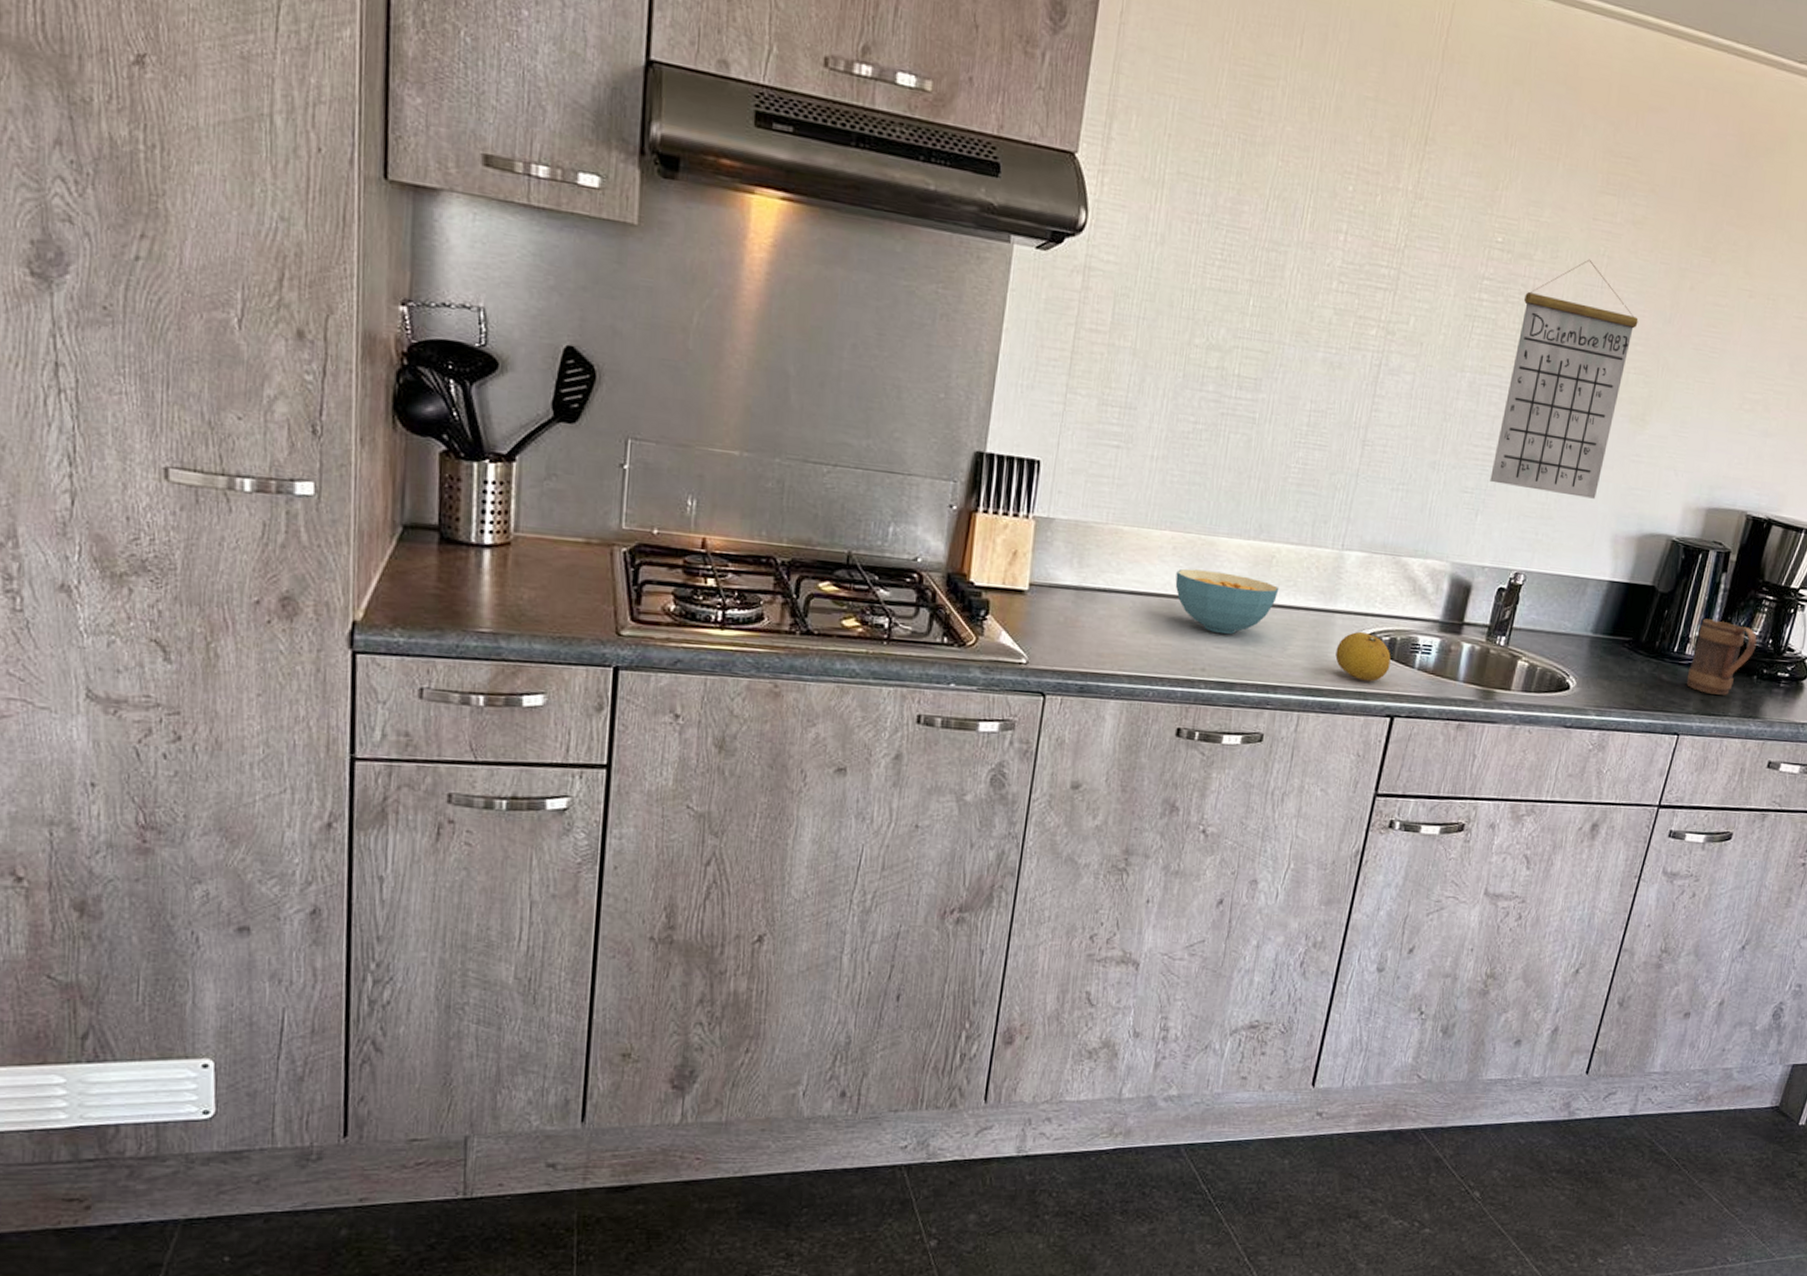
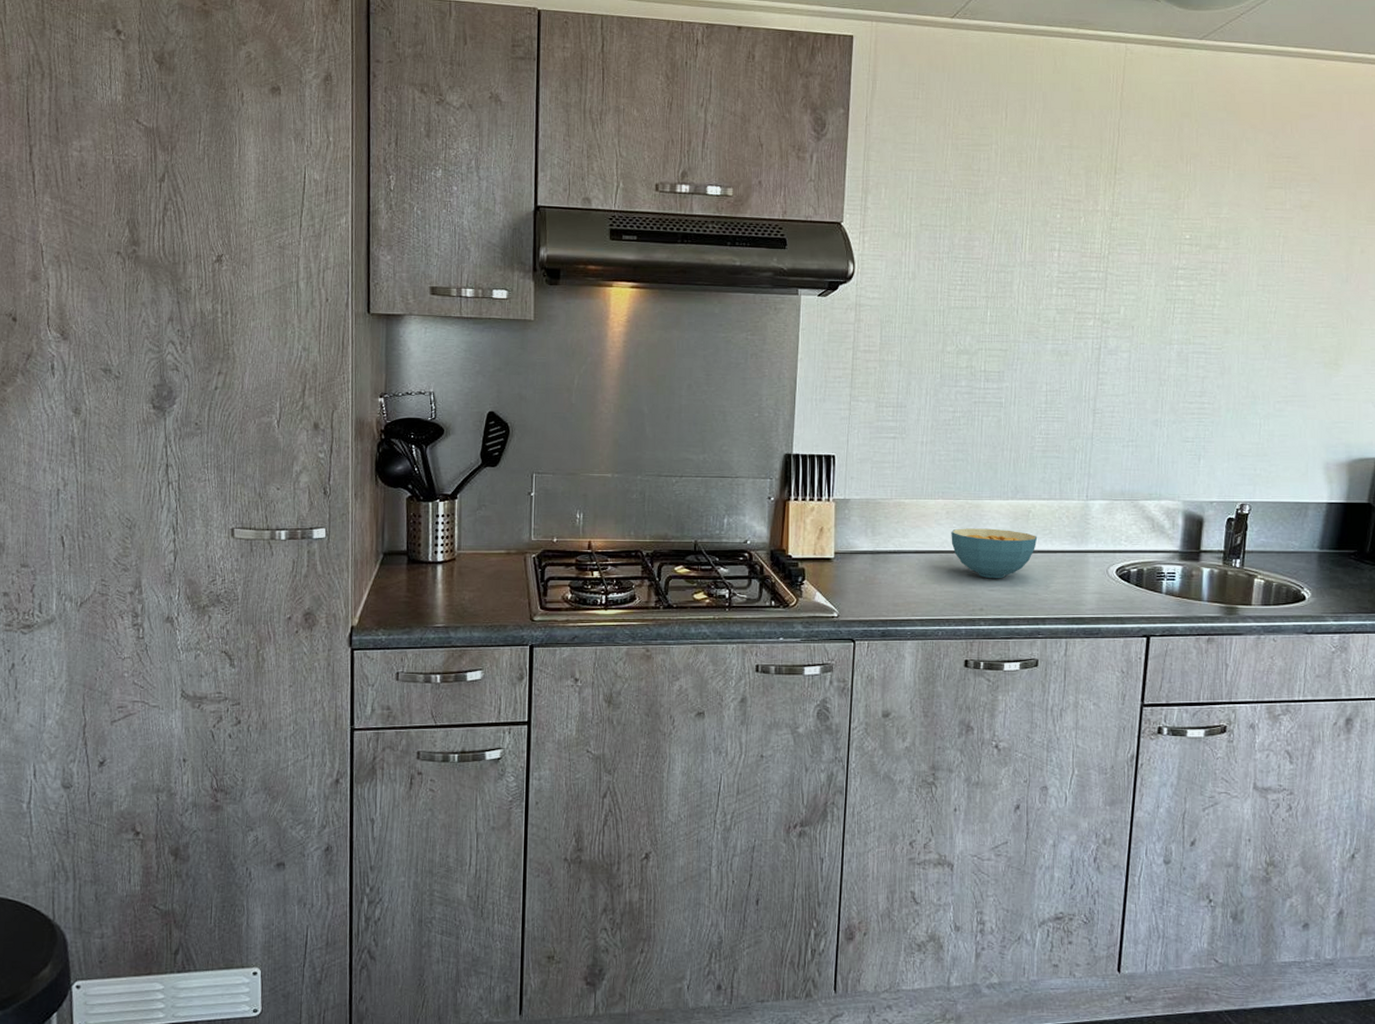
fruit: present [1335,631,1391,682] -> none [1092,566,1140,608]
calendar: present [1490,259,1639,499] -> none [1207,241,1319,435]

